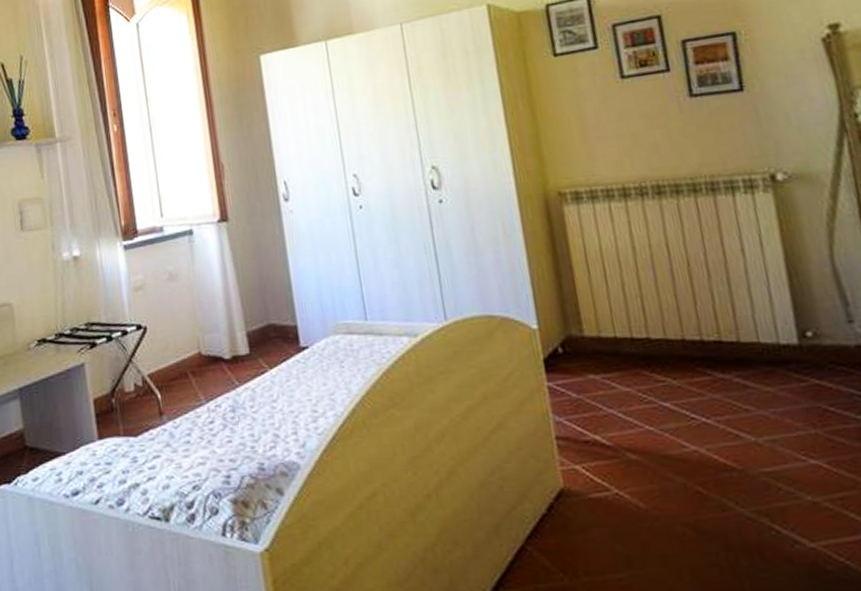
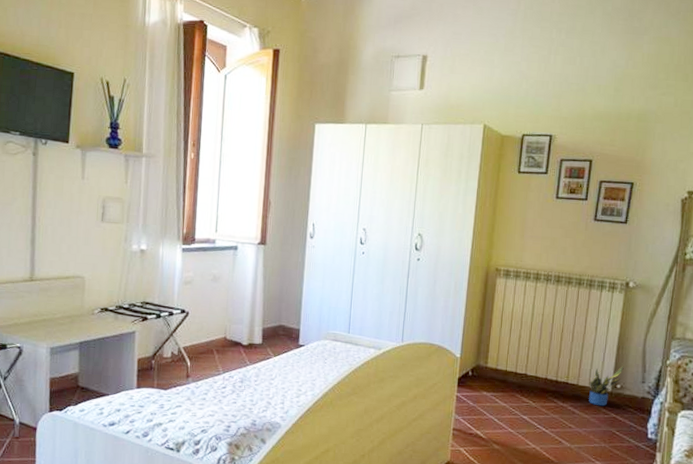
potted plant: none [757,301,810,370] -> present [589,366,624,406]

